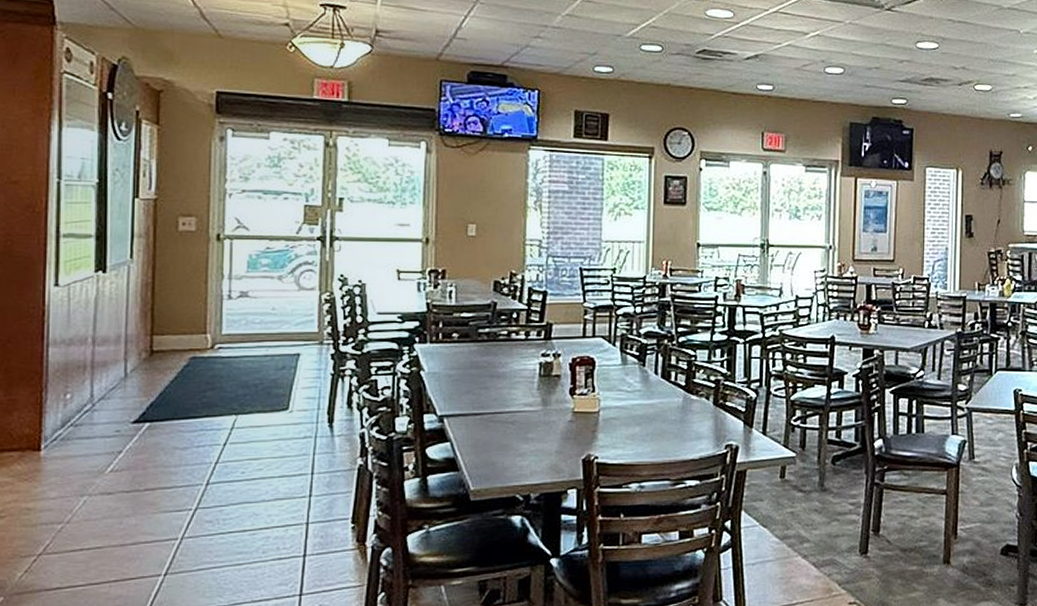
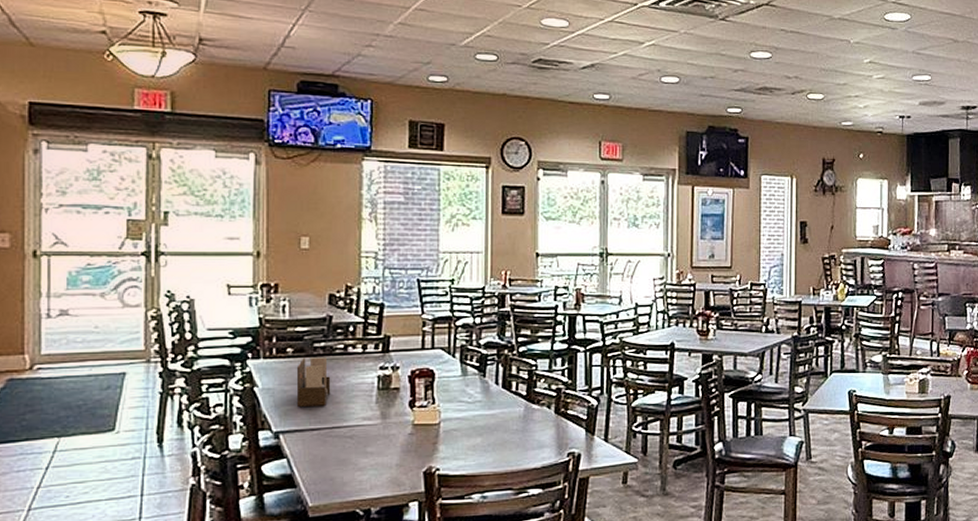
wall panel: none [460,343,494,391] -> present [296,357,331,407]

